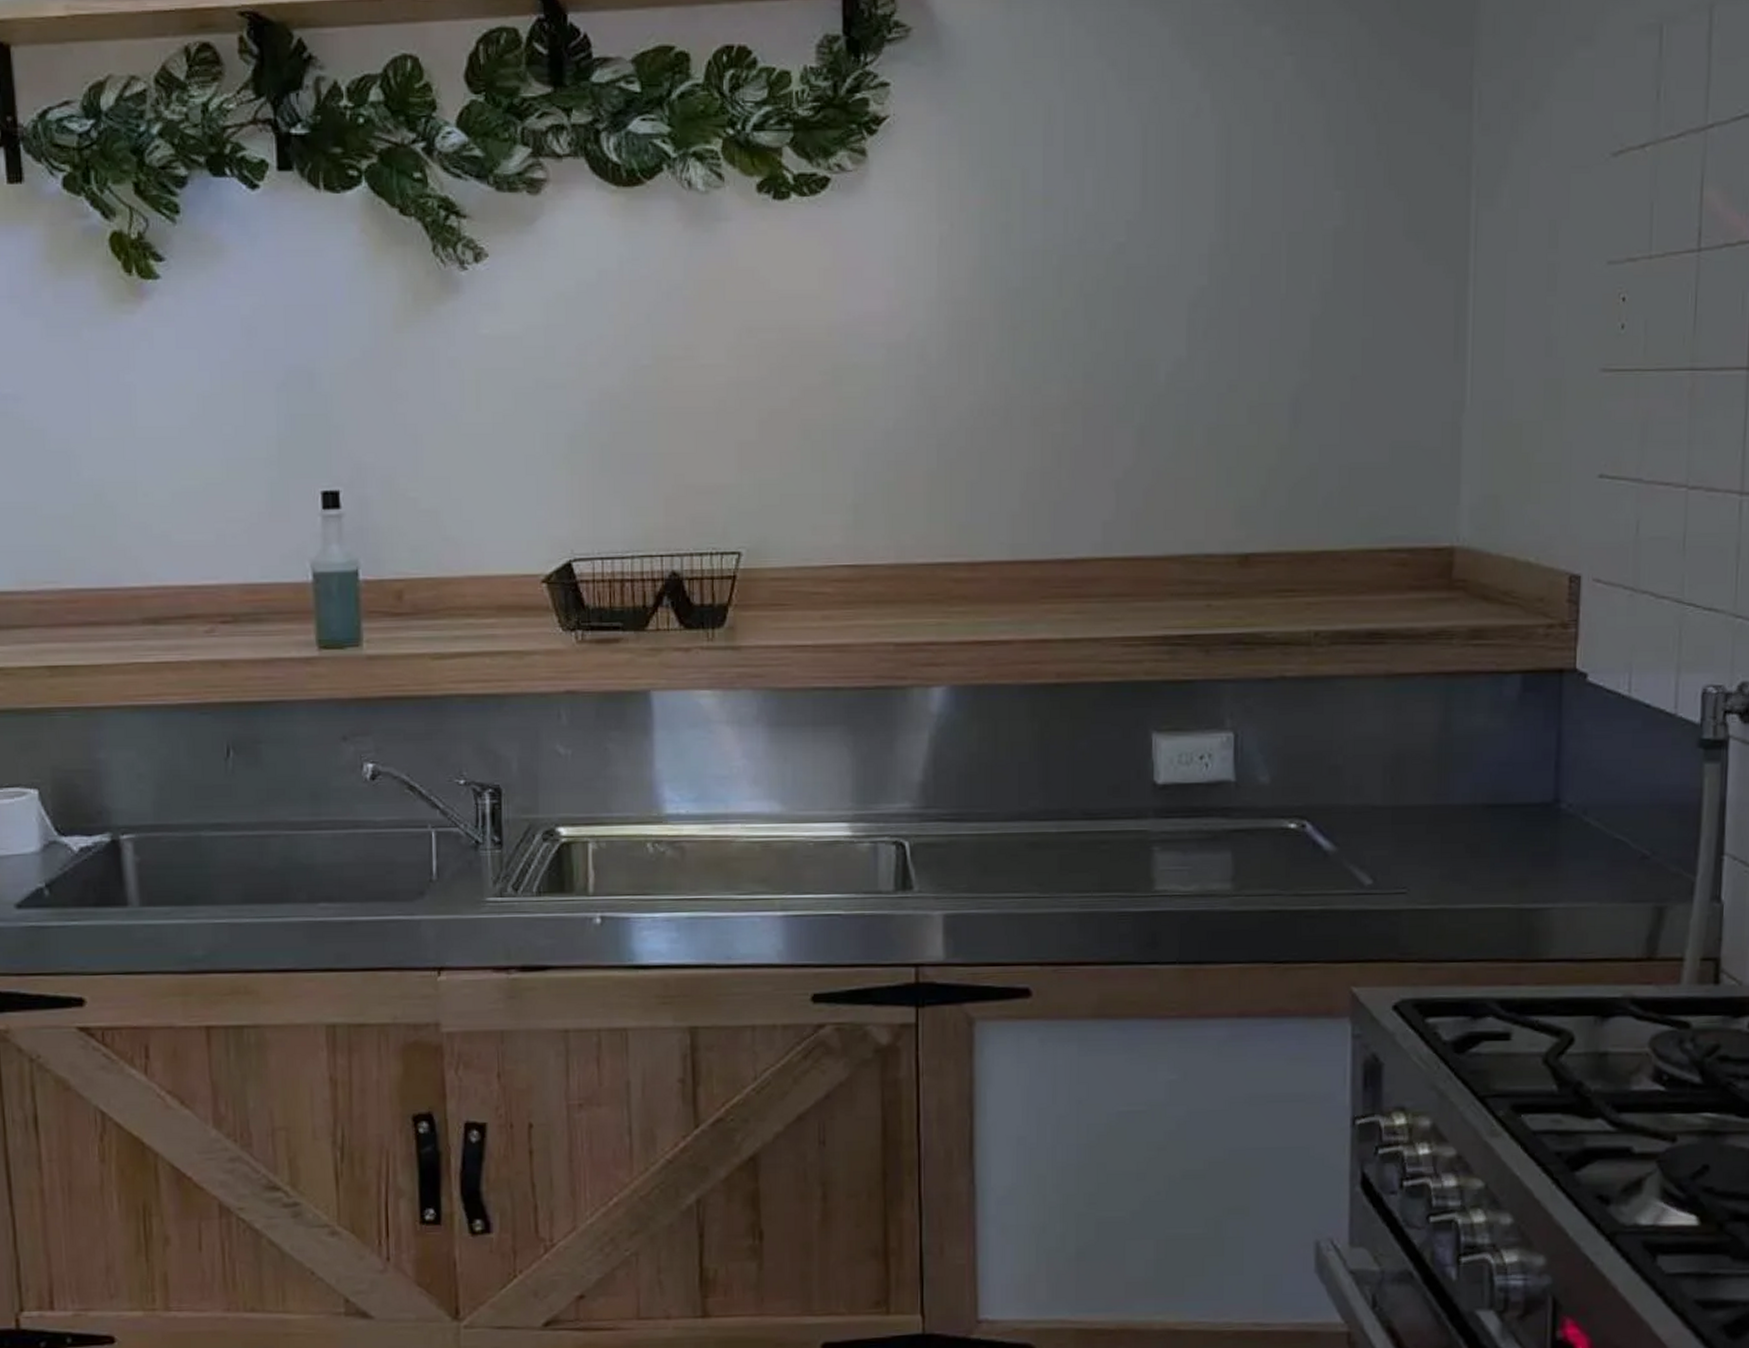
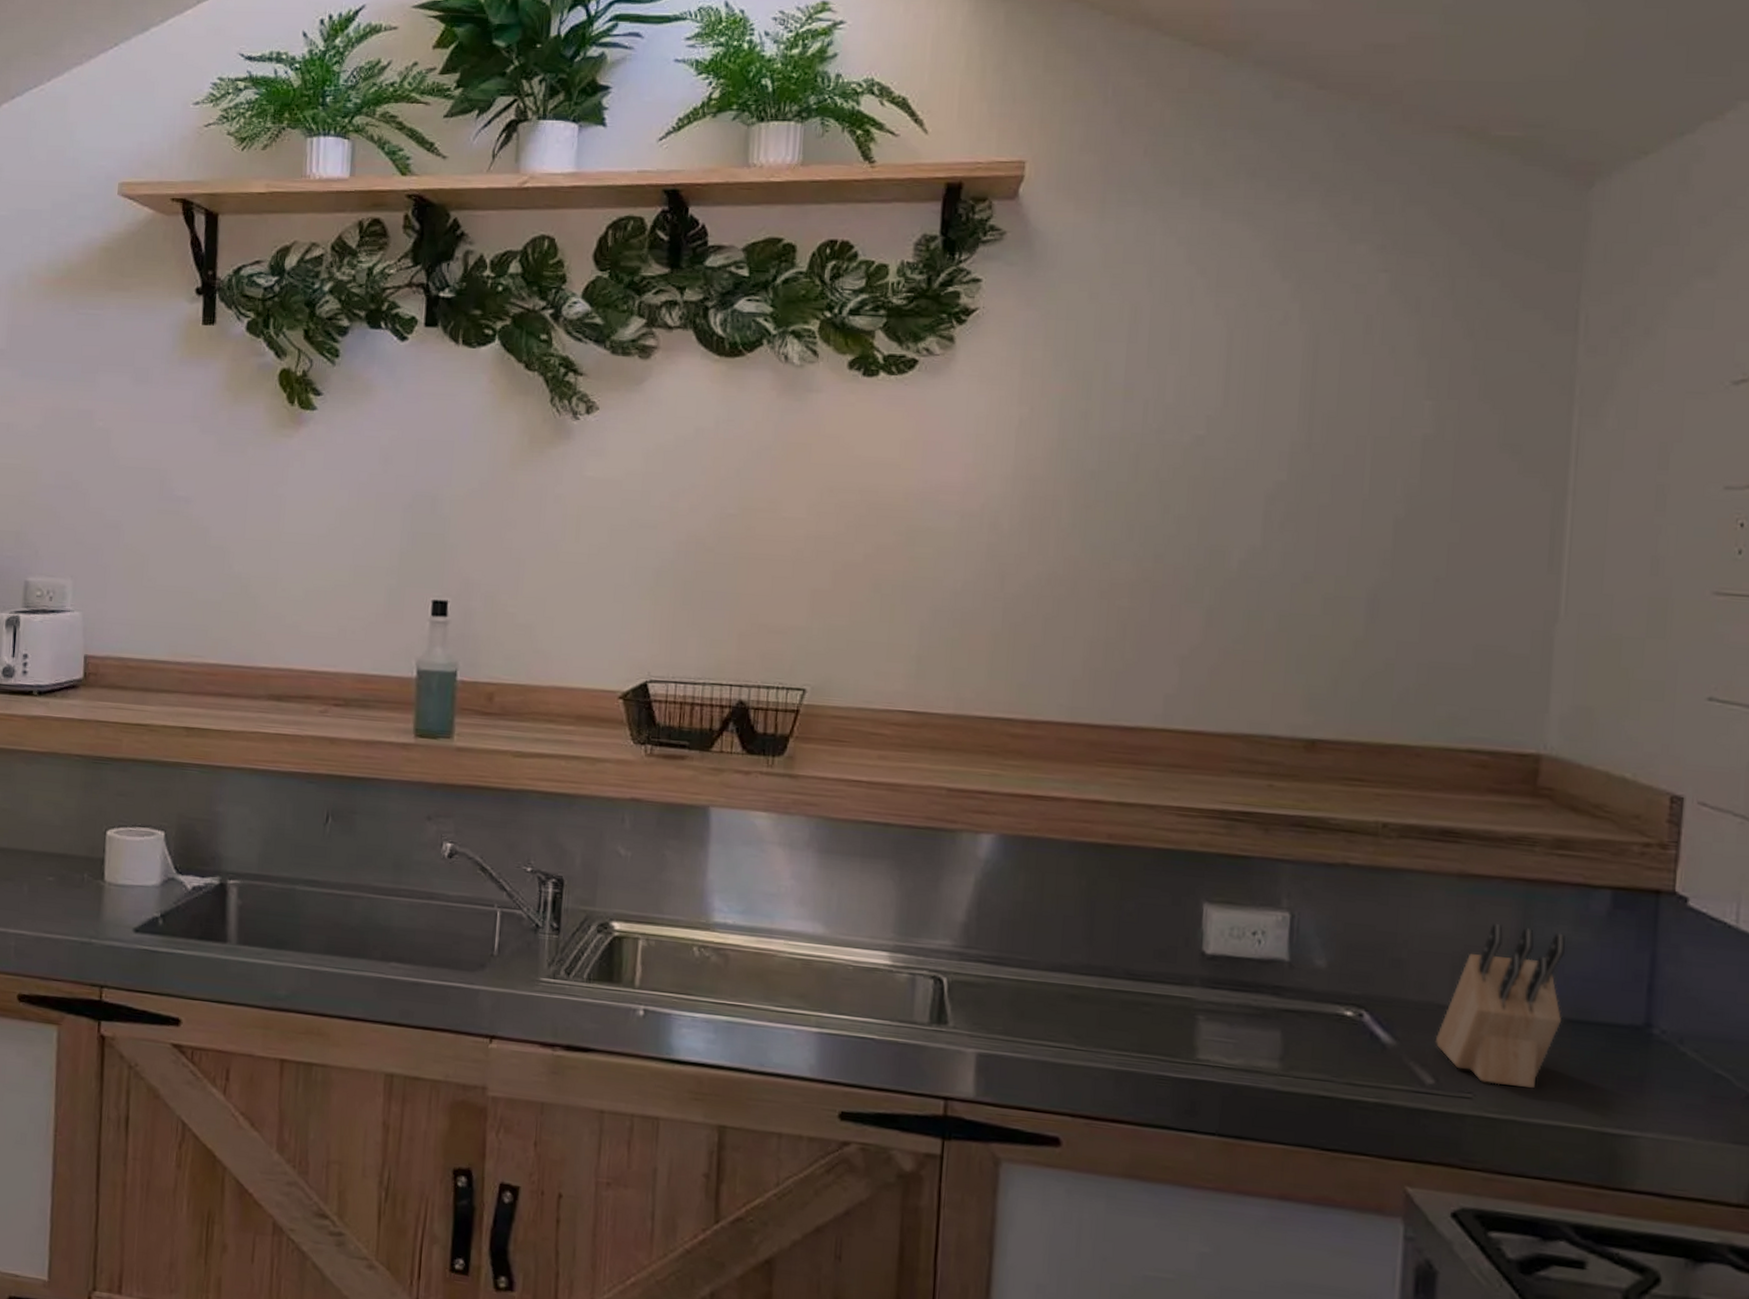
knife block: none [1372,720,1482,877] -> present [1436,924,1565,1089]

